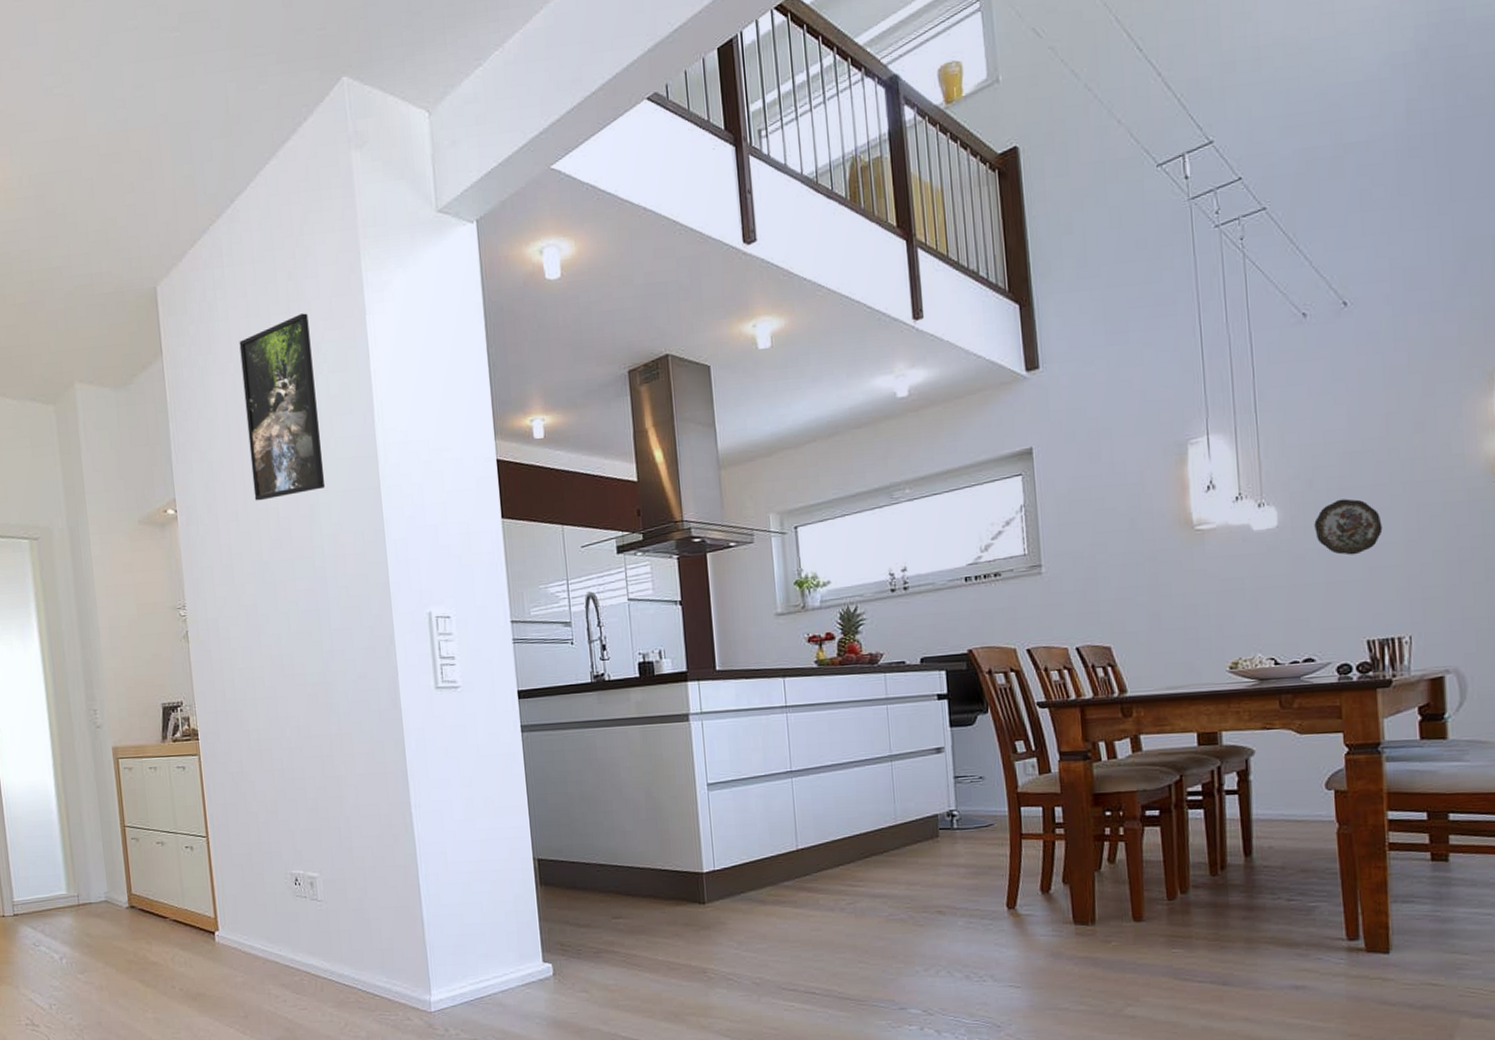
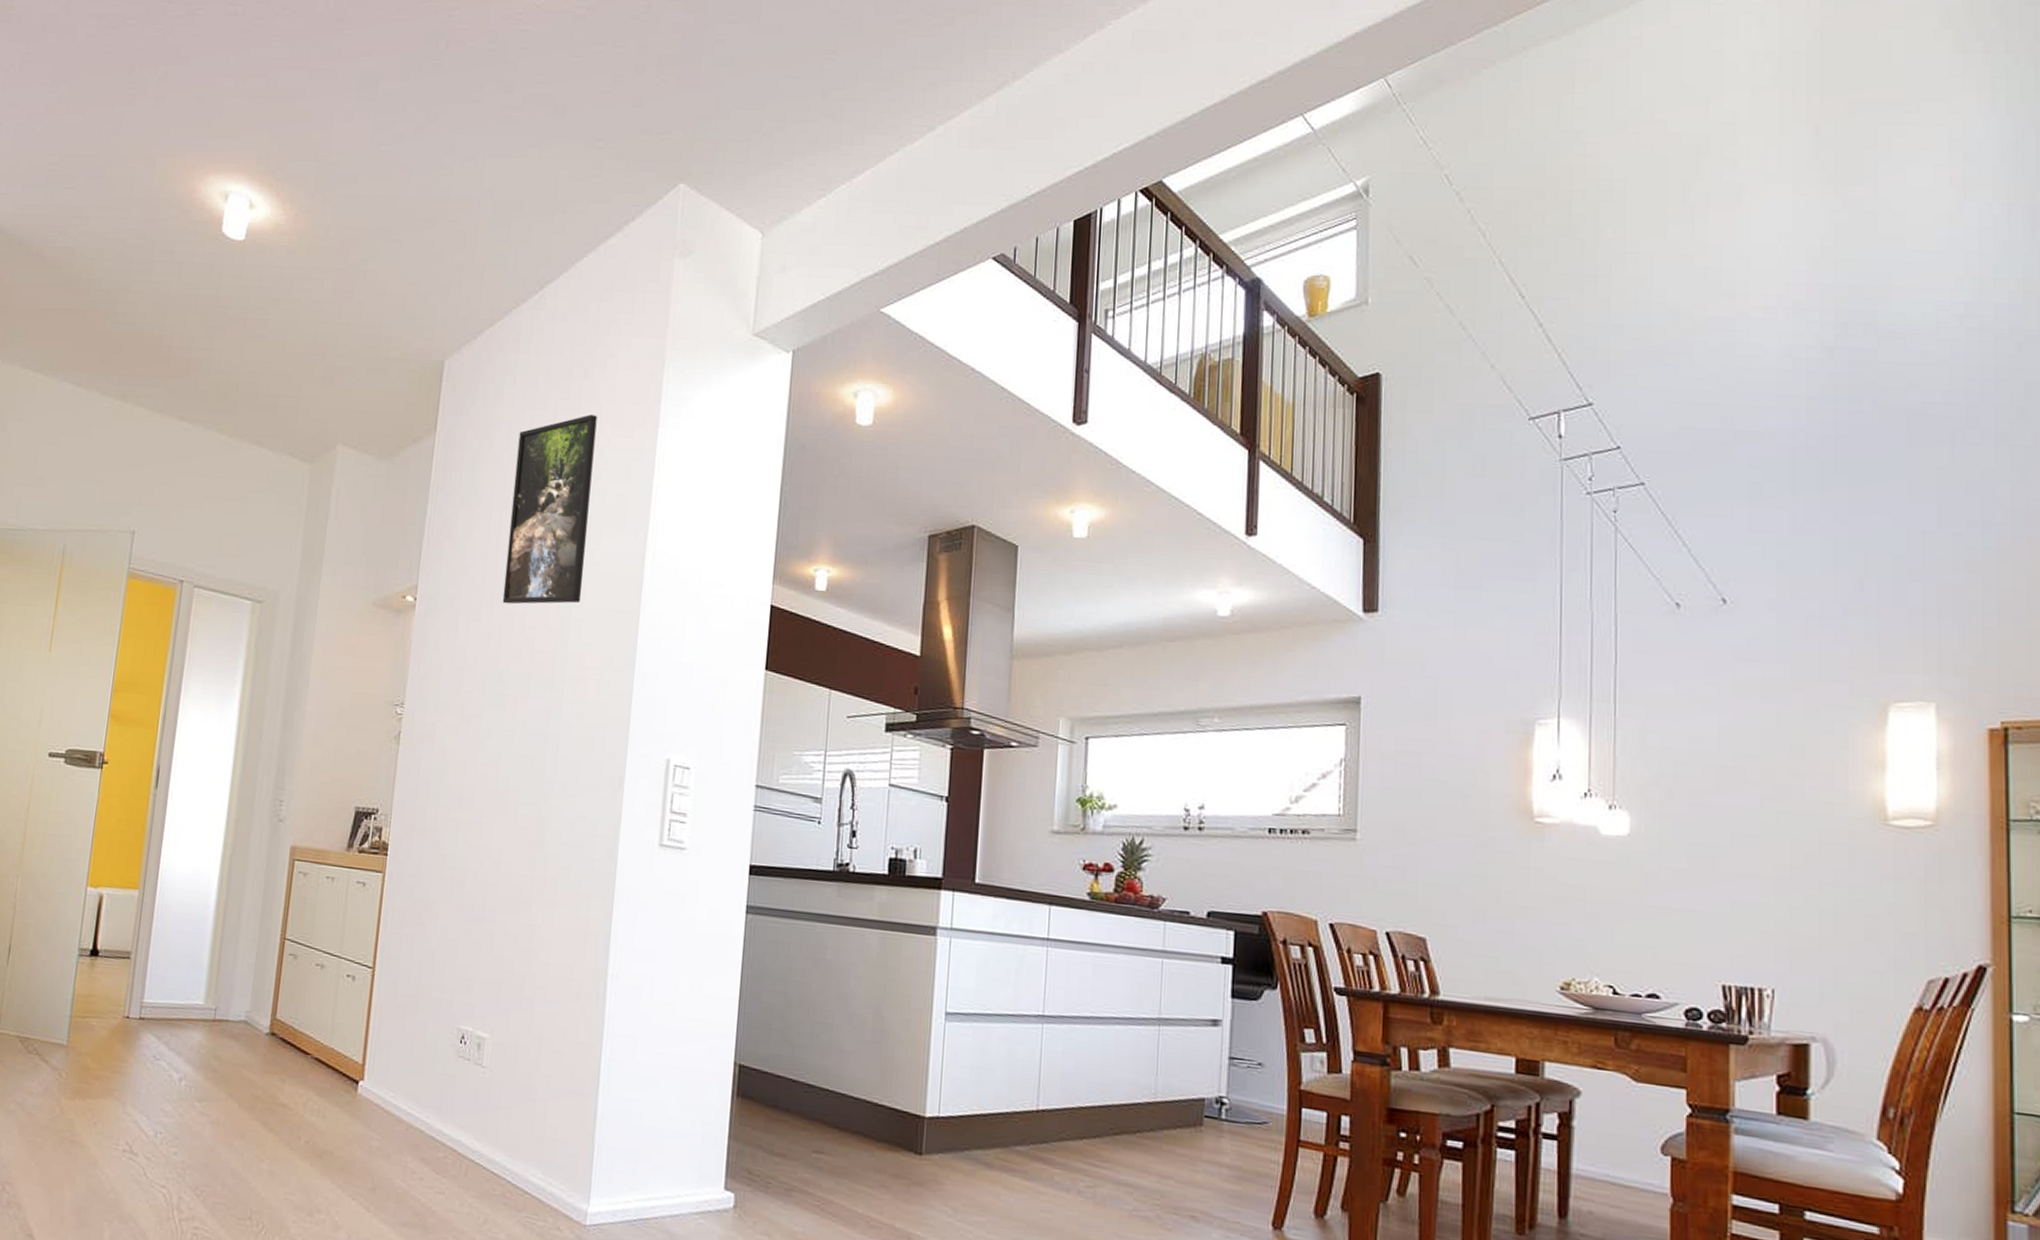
decorative plate: present [1314,498,1383,555] -> none [1671,816,1749,884]

